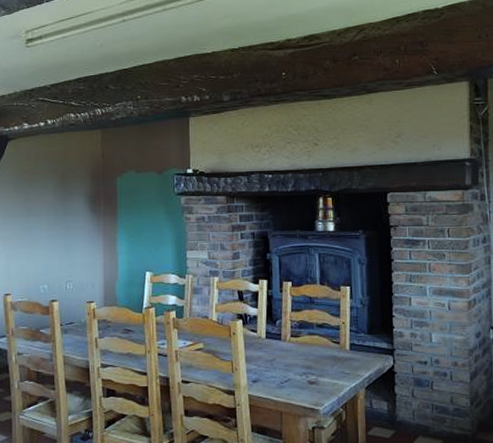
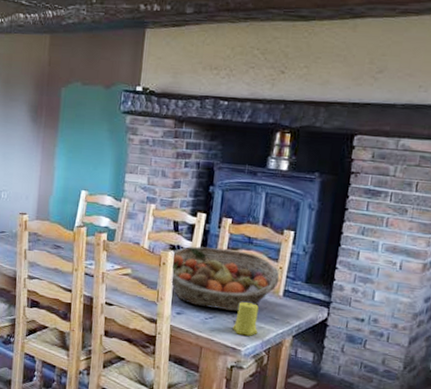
fruit basket: none [239,311,344,372] -> present [170,246,280,311]
candle: none [308,360,333,394] -> present [233,302,259,336]

